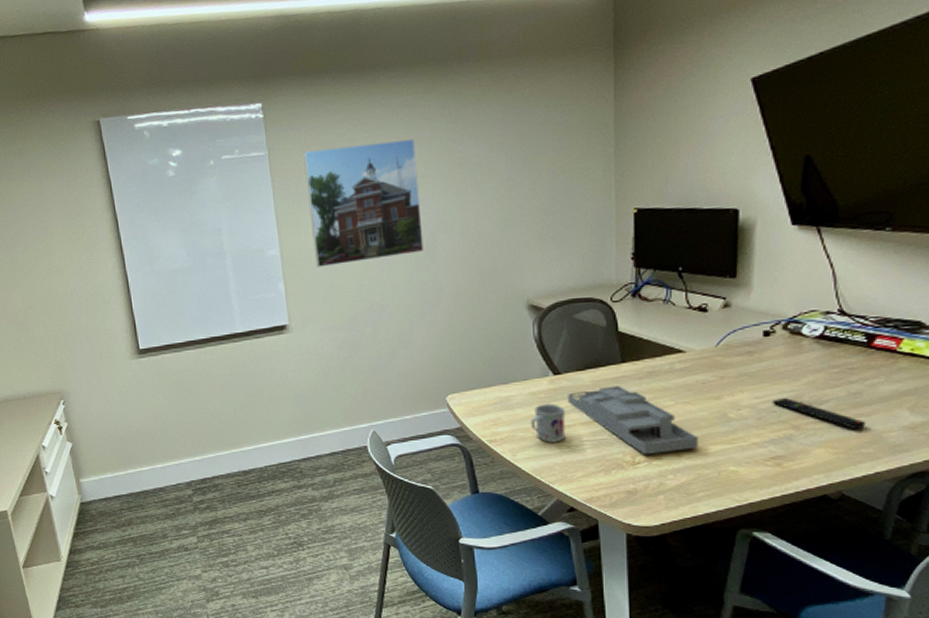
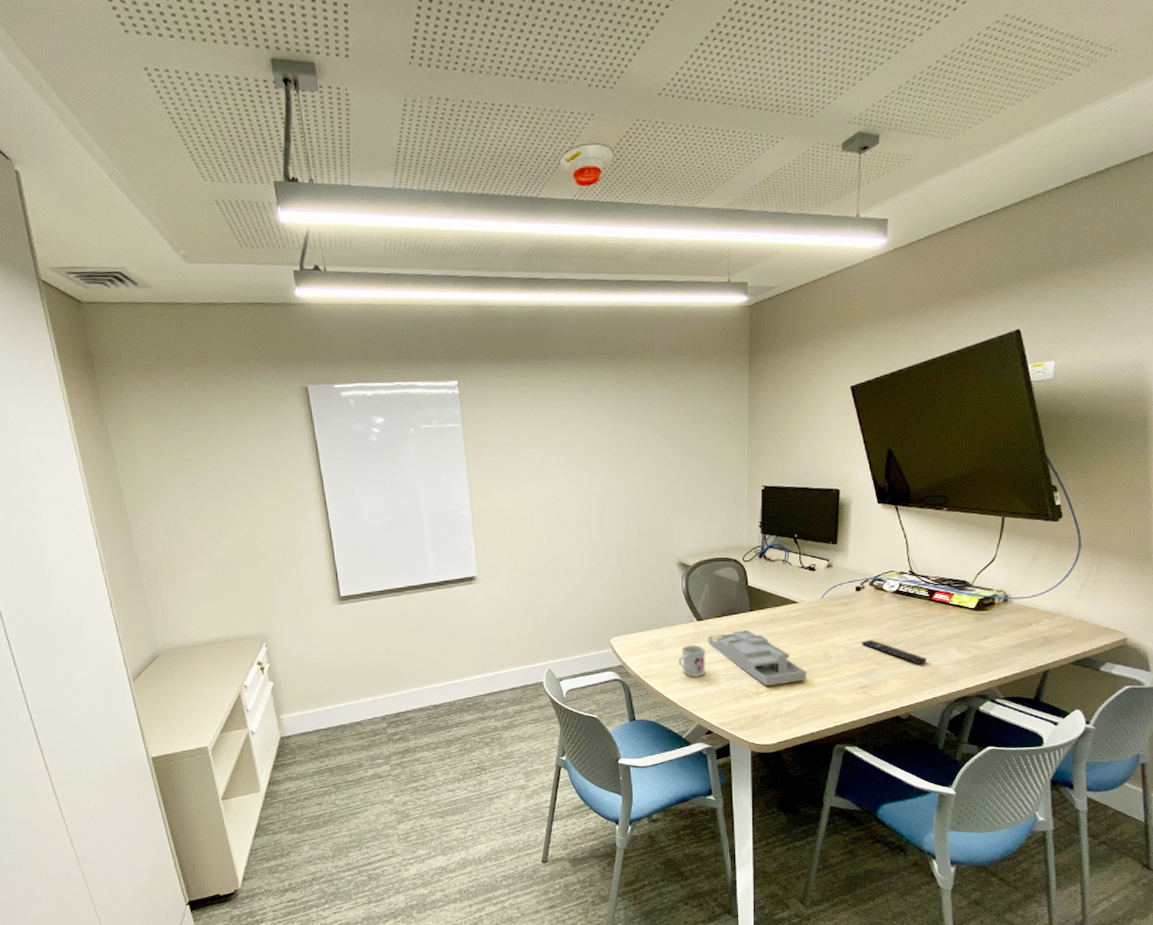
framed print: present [303,138,424,267] -> none [494,419,594,527]

